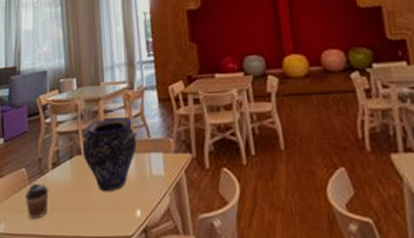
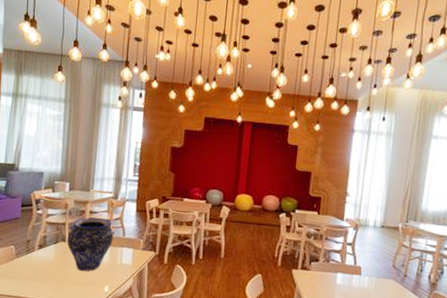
coffee cup: present [24,183,49,219] -> none [11,258,33,285]

